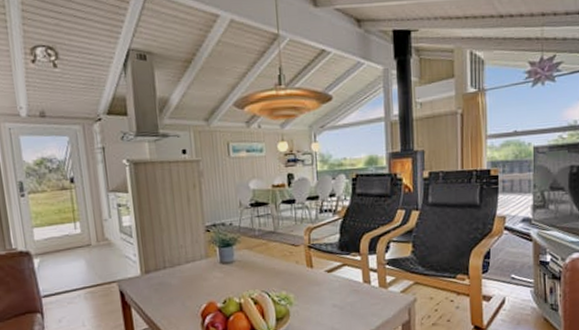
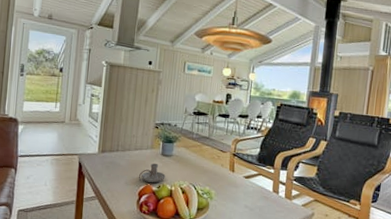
candle holder: none [197,275,230,300] -> present [139,163,166,183]

